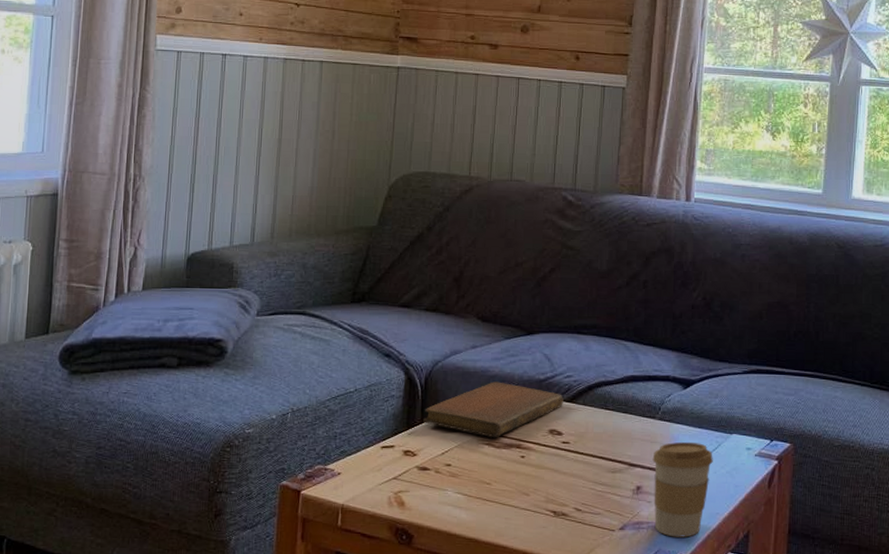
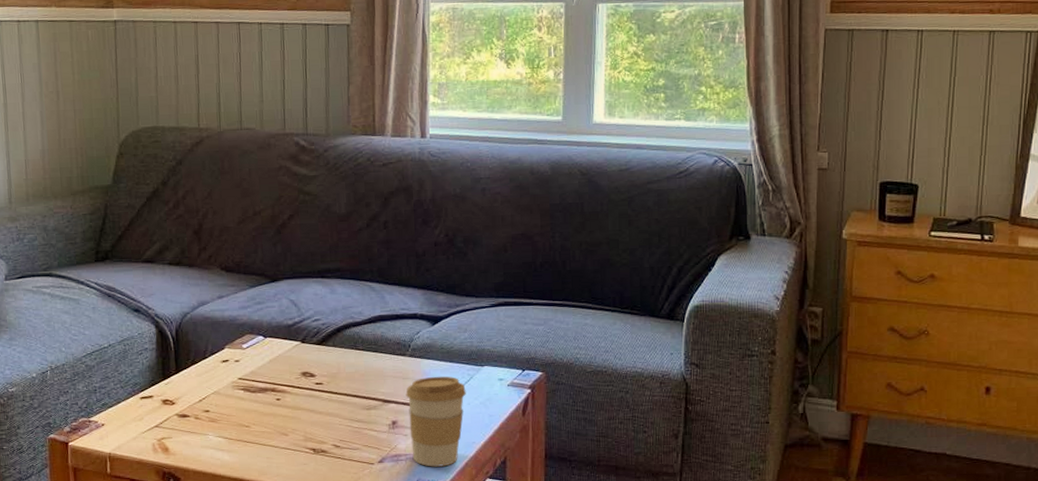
notebook: present [423,381,564,437] -> none [178,329,313,382]

